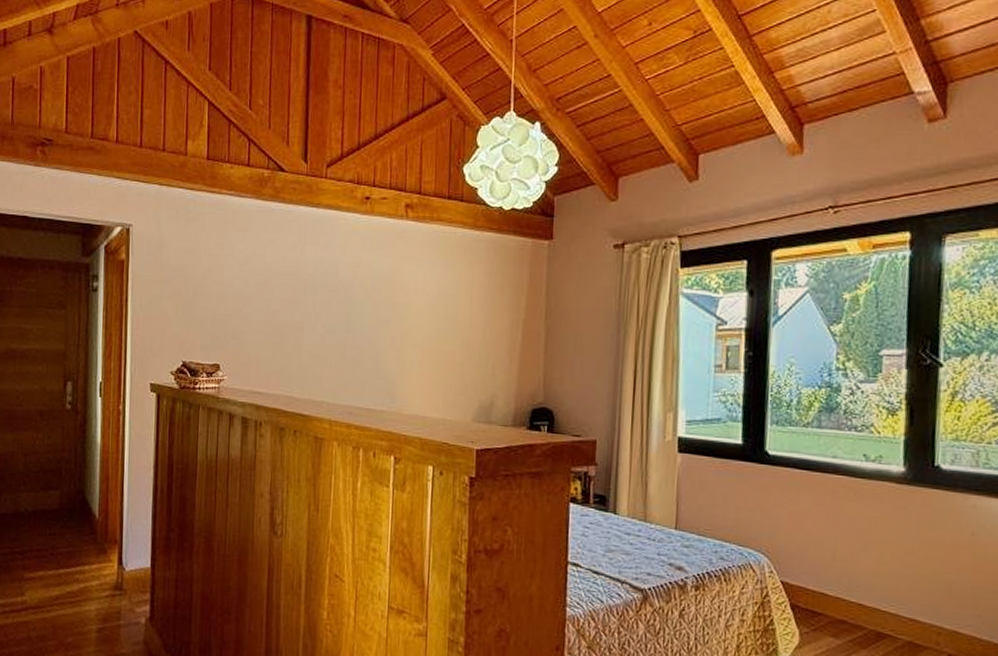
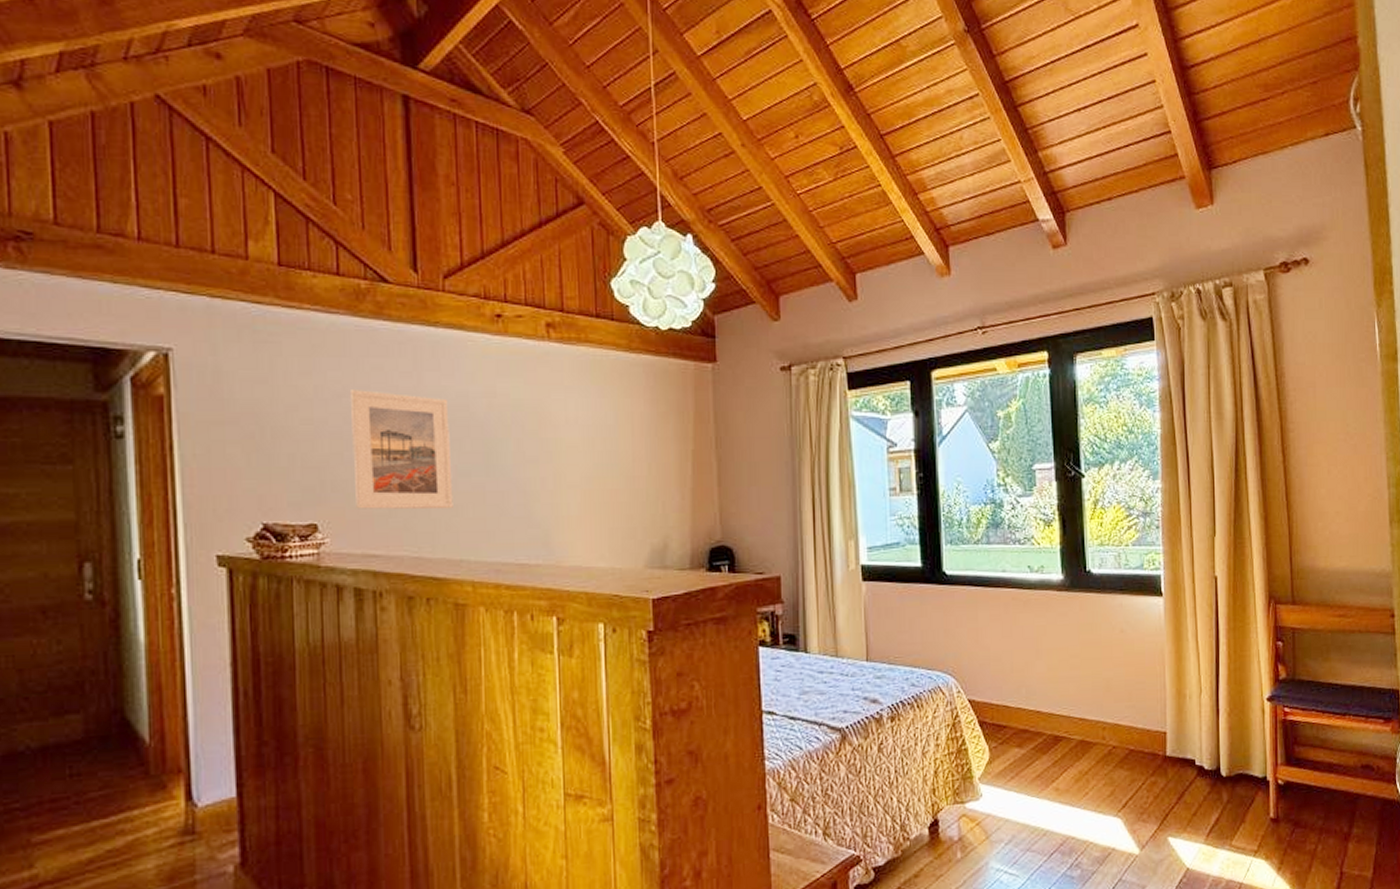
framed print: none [248,259,323,359] -> present [349,390,453,509]

